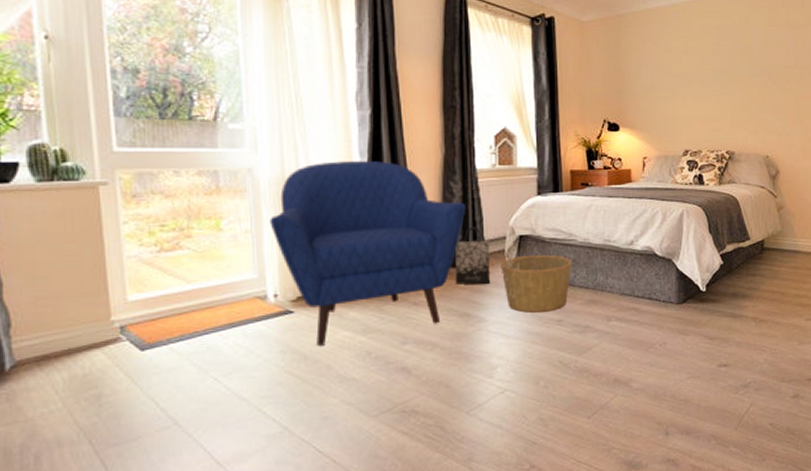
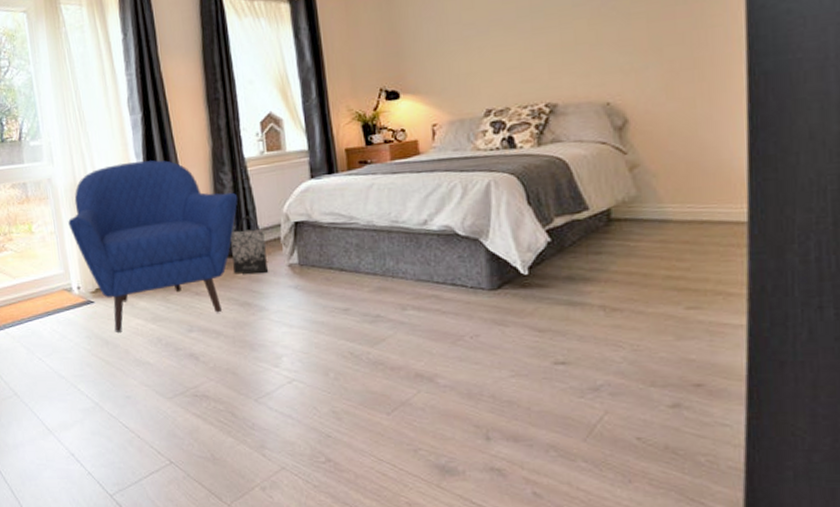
basket: present [500,254,572,313] -> none [277,240,356,302]

